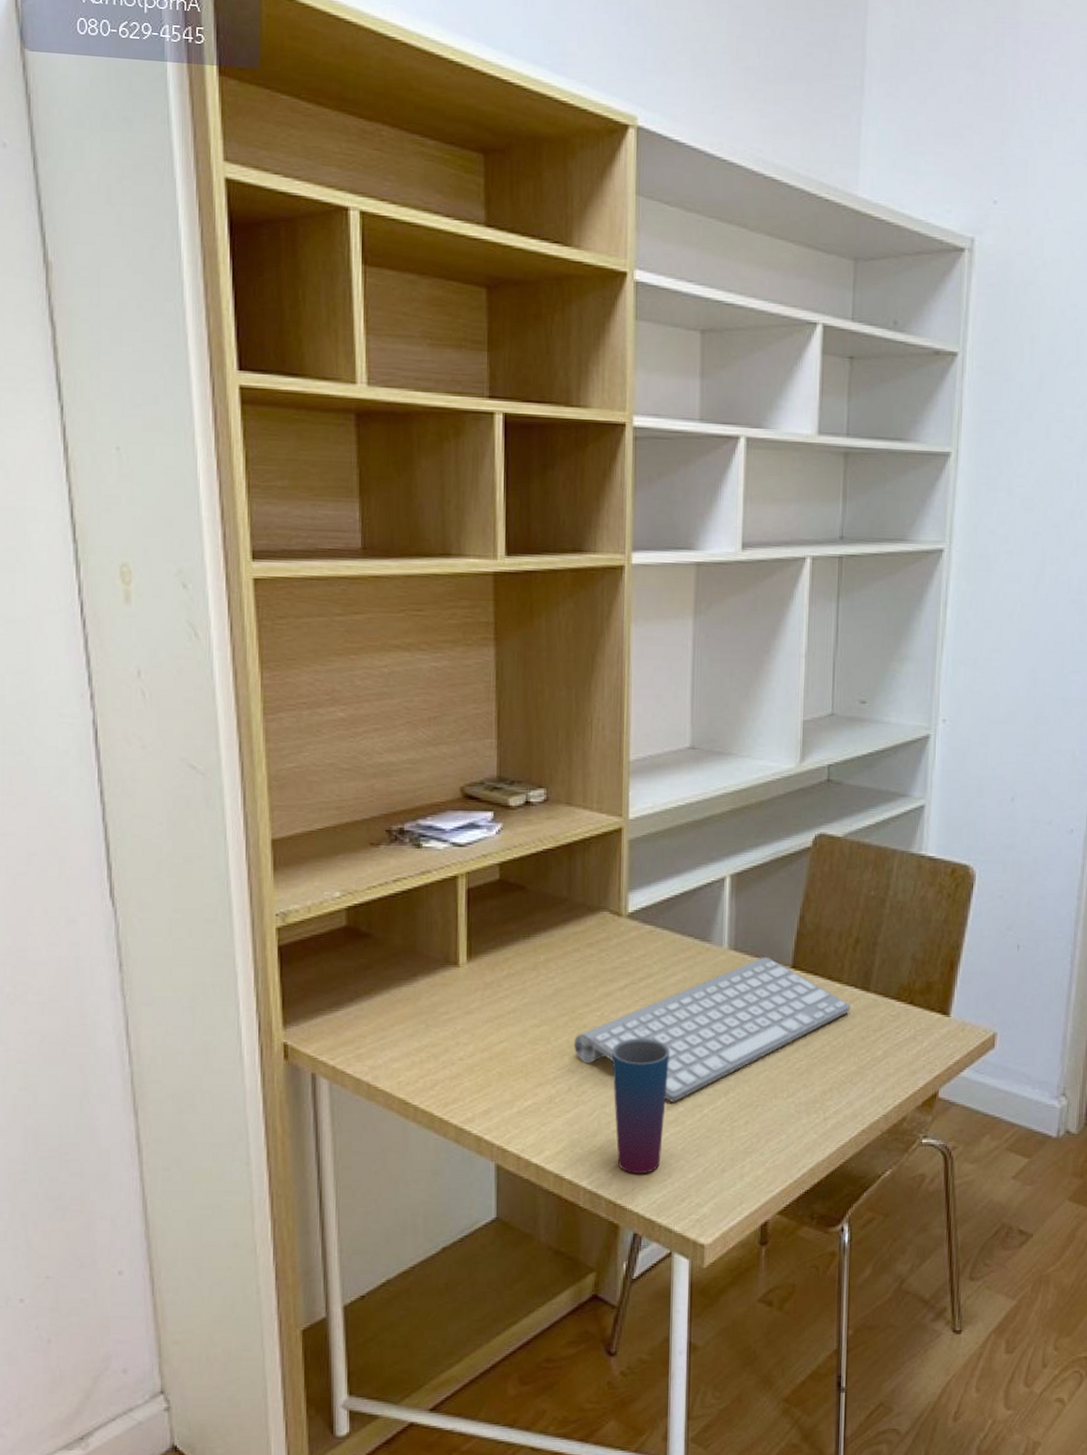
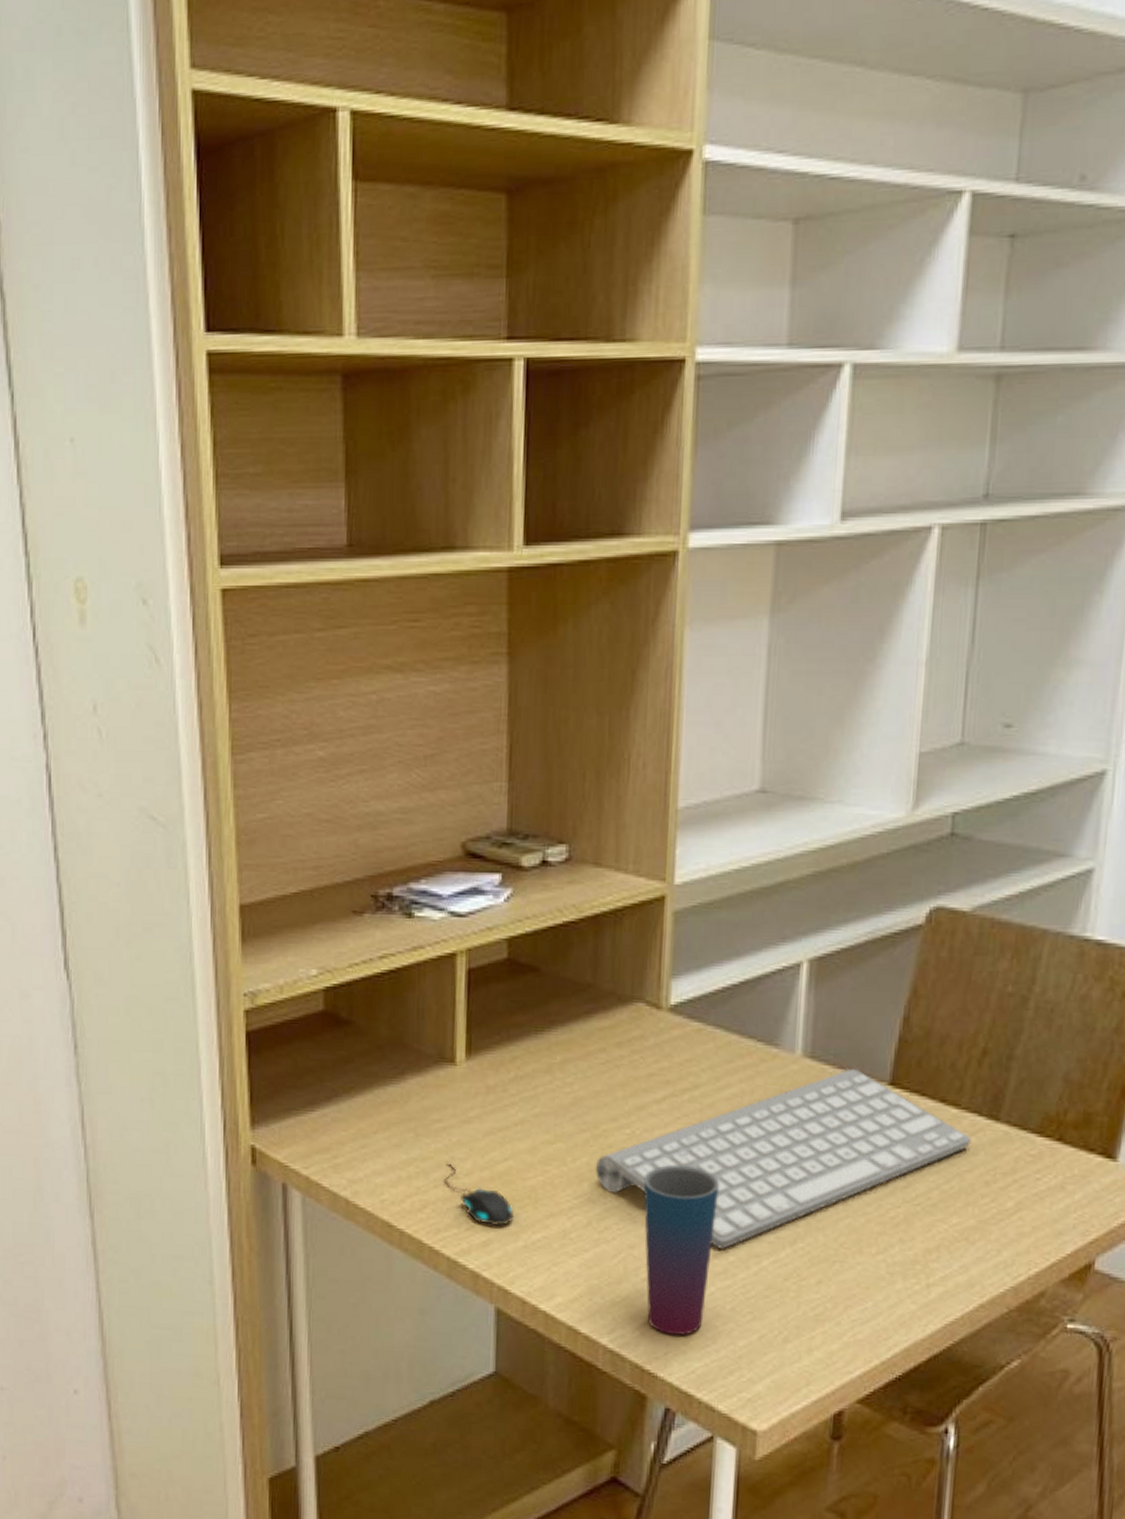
mouse: none [452,1046,510,1098] -> present [445,1161,515,1227]

